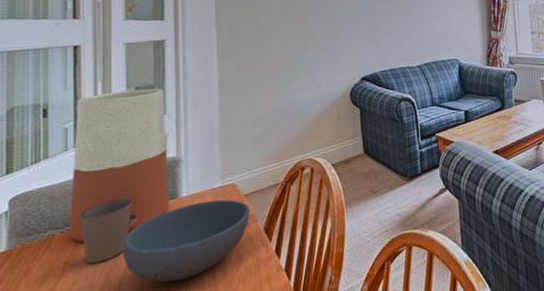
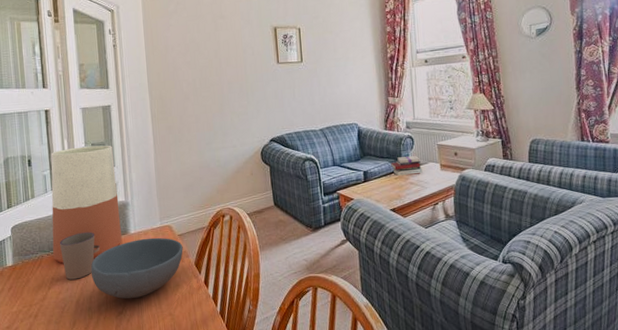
books: none [493,92,526,115] -> present [391,155,423,177]

